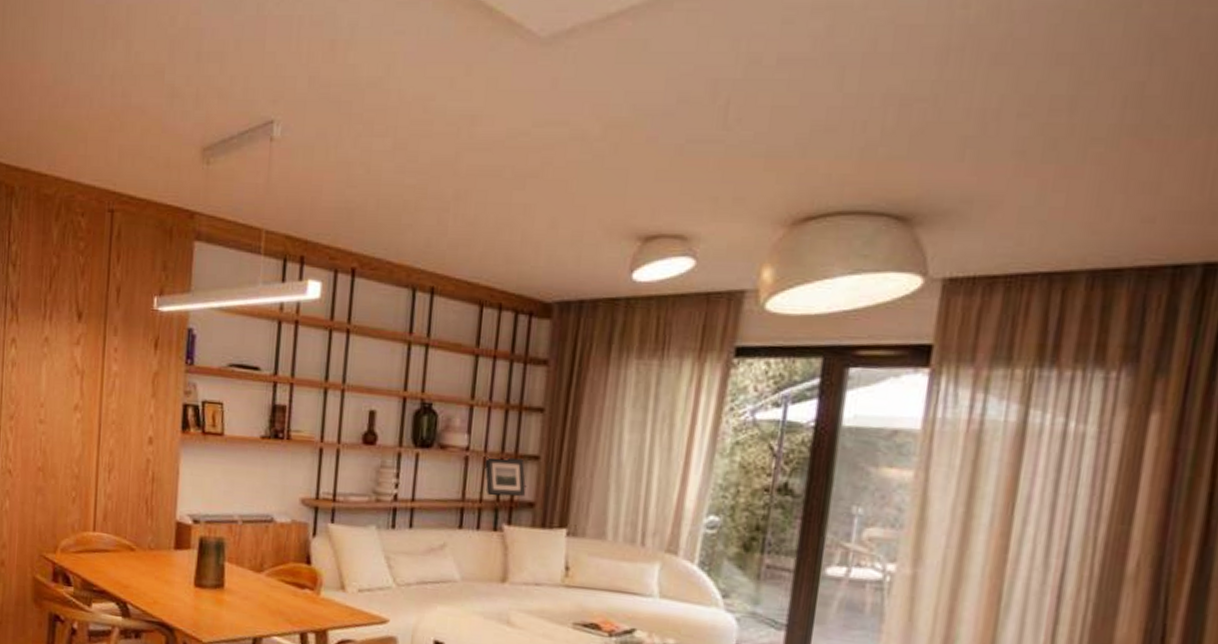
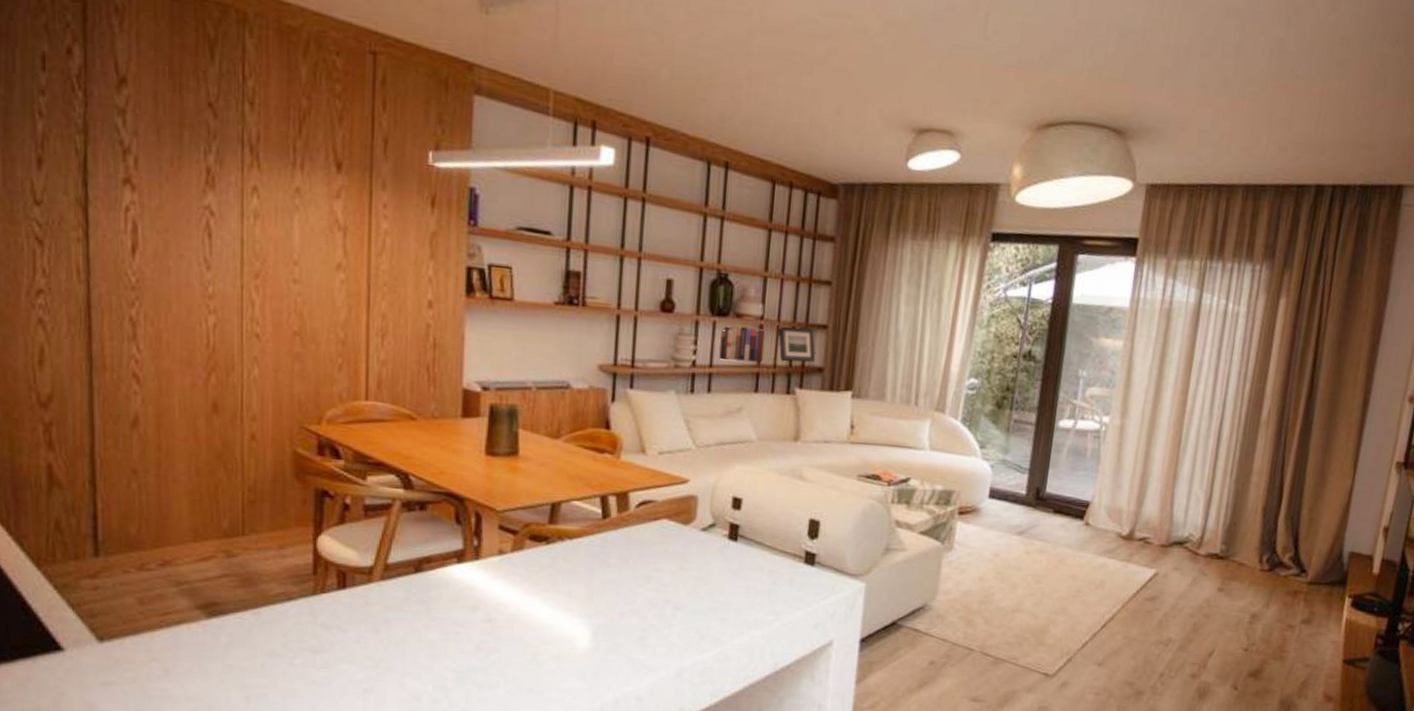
books: none [422,458,472,497] -> present [719,326,766,362]

